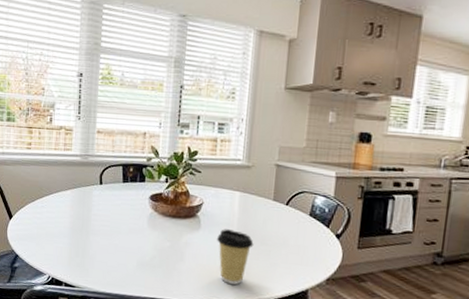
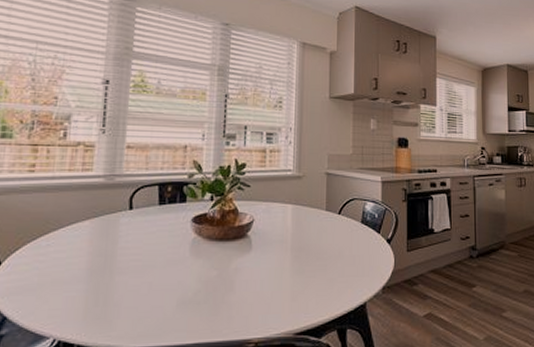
coffee cup: present [217,229,254,285] -> none [270,247,309,310]

